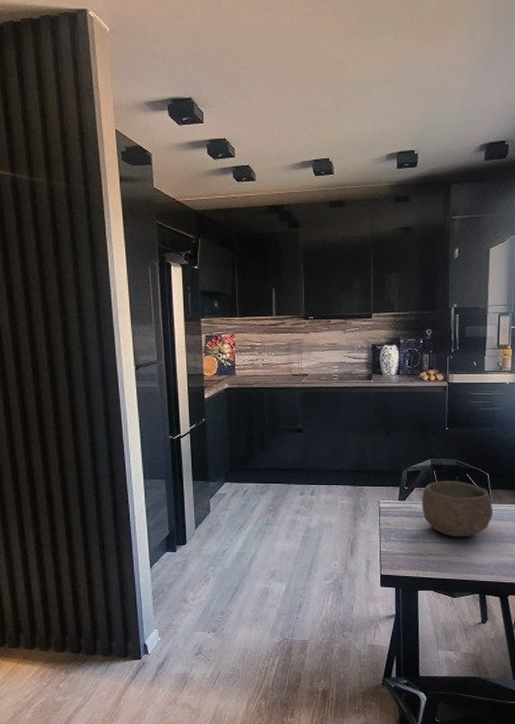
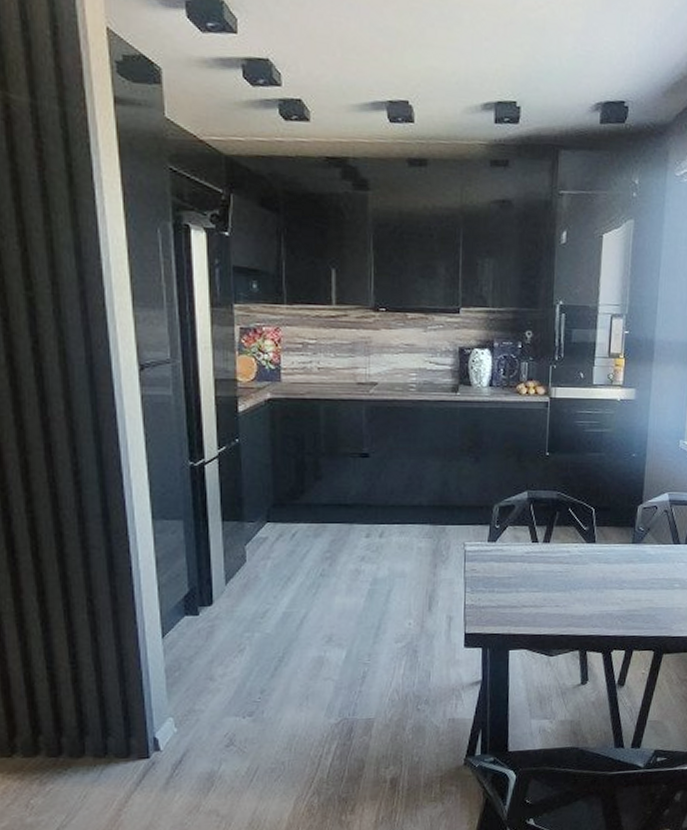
bowl: present [421,480,493,538] -> none [515,516,598,585]

